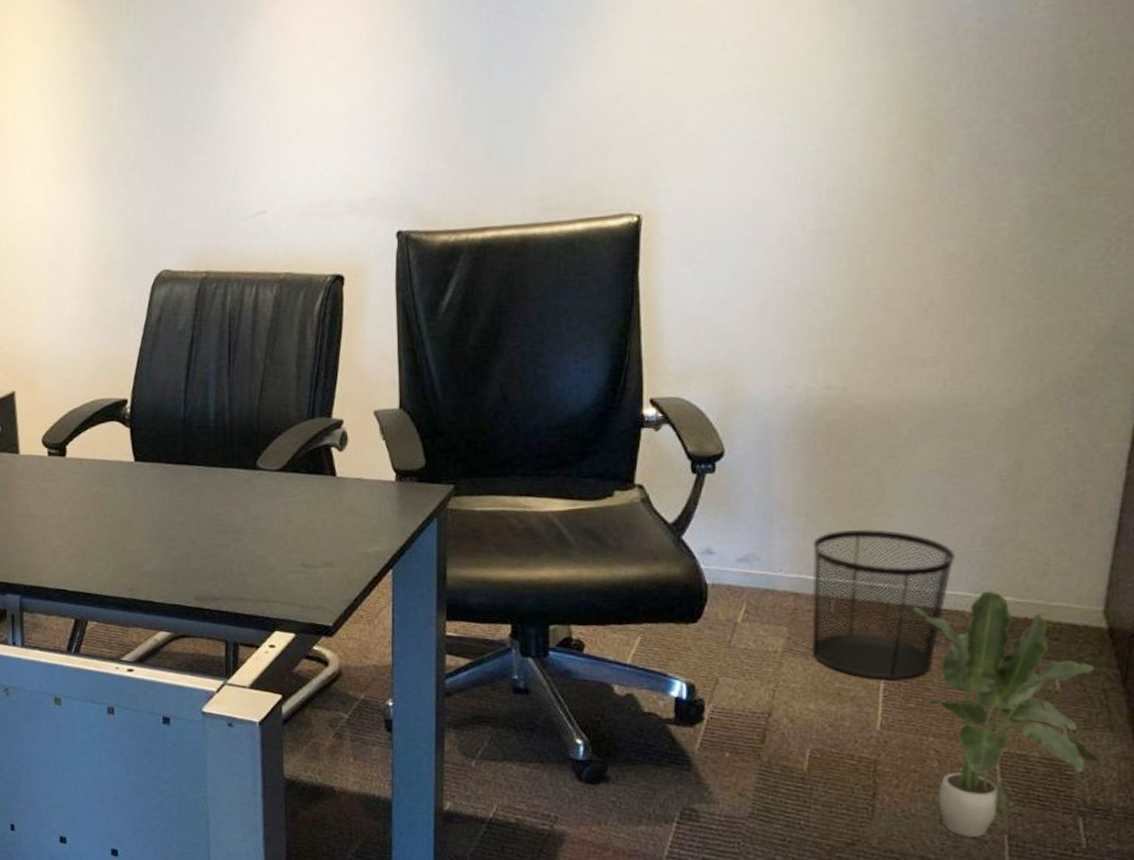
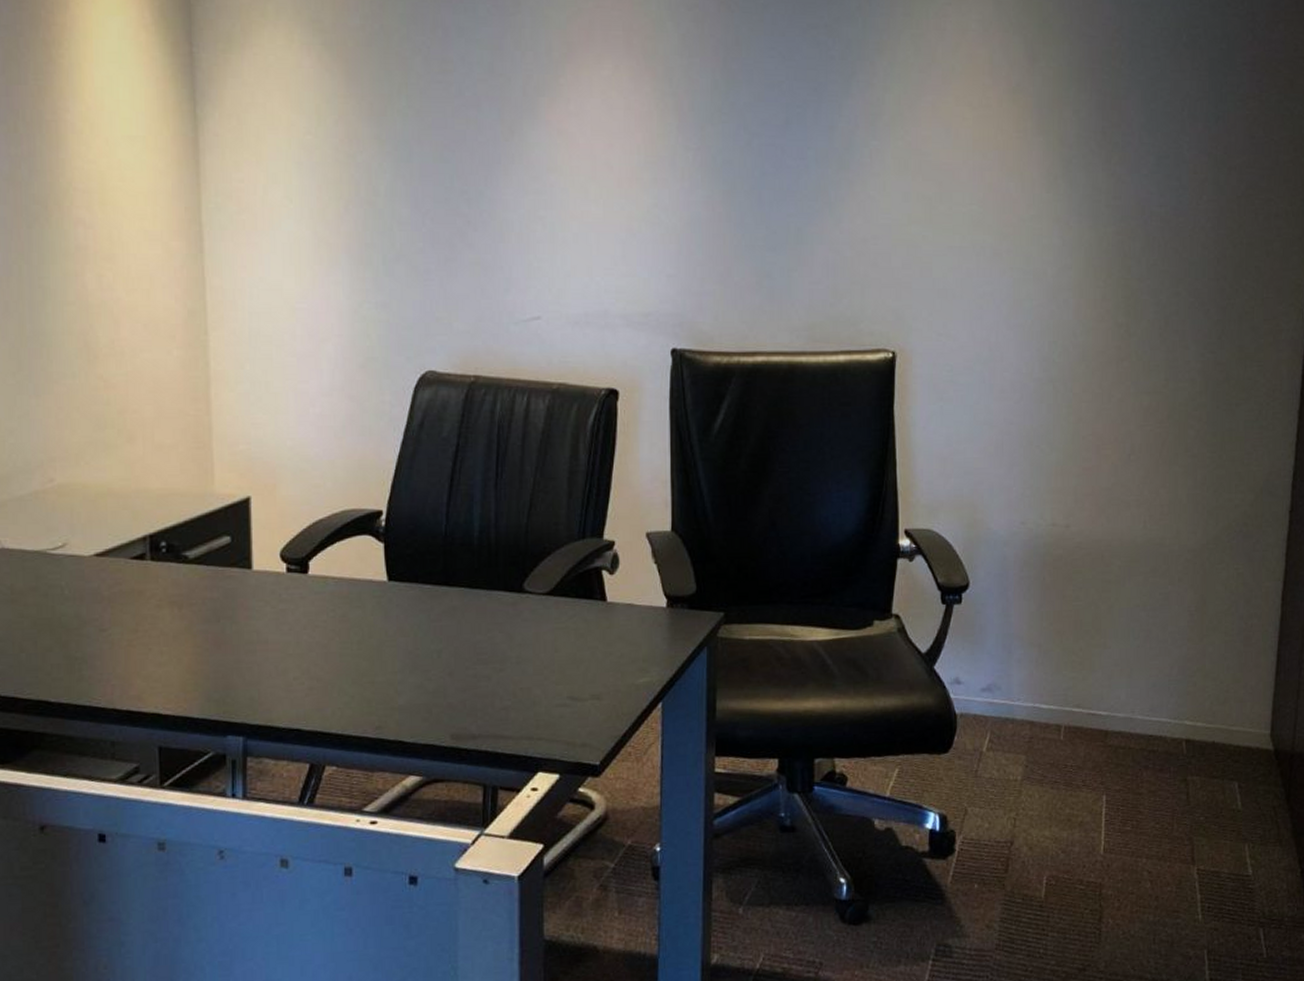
waste bin: present [812,530,955,680] -> none [1044,660,1157,805]
potted plant: present [911,591,1109,837] -> none [1125,717,1280,955]

